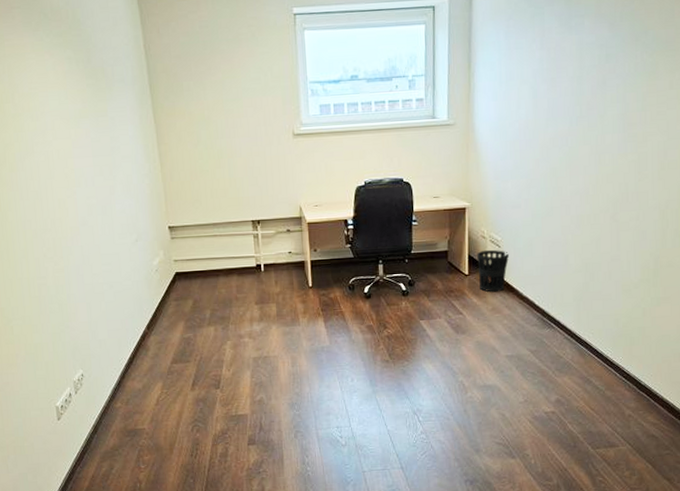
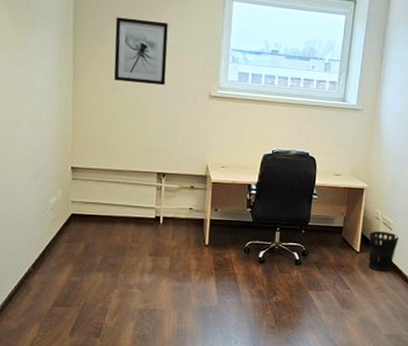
wall art: none [189,65,247,133] -> present [114,17,168,86]

